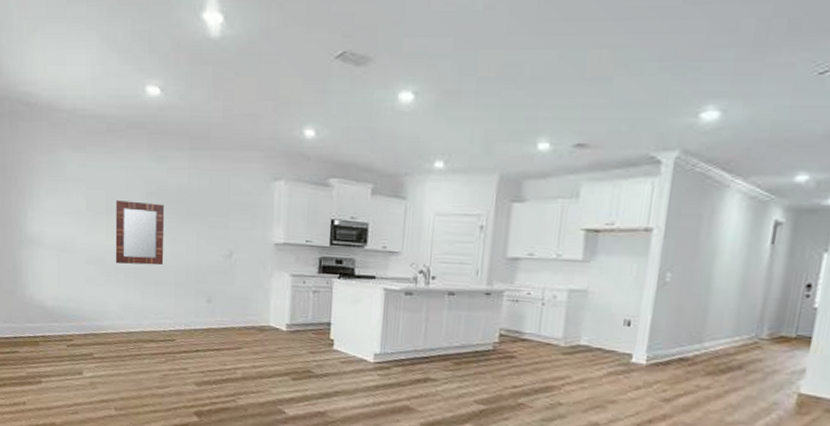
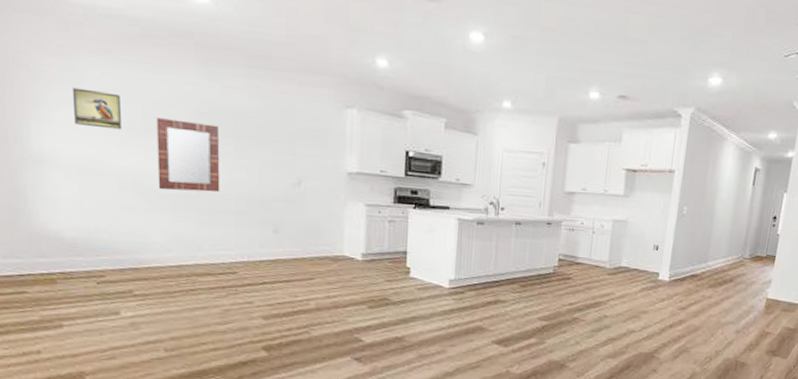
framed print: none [56,179,90,213] -> present [71,87,121,130]

